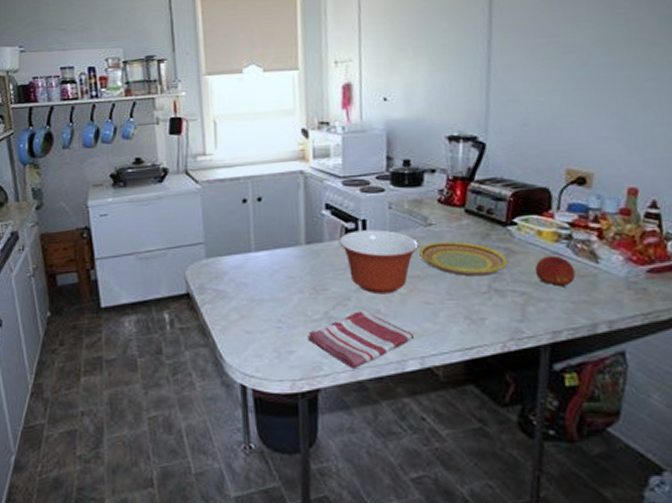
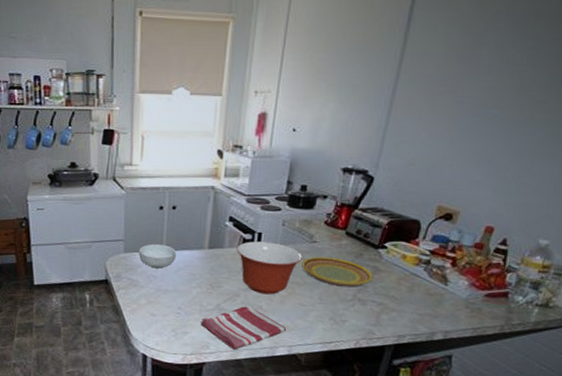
cereal bowl: none [223,243,269,274] -> present [138,243,177,269]
fruit: present [535,255,576,289] -> none [394,276,427,303]

